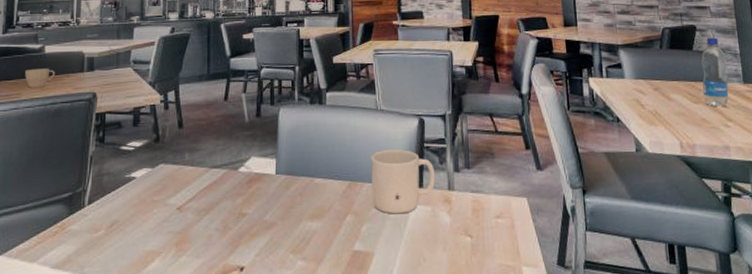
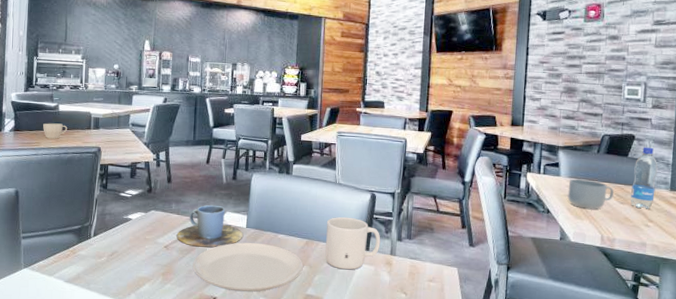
cup: none [191,150,273,204] -> present [176,204,244,248]
plate: none [213,191,347,257] -> present [192,242,303,292]
cup: none [635,79,685,113] -> present [567,178,614,209]

